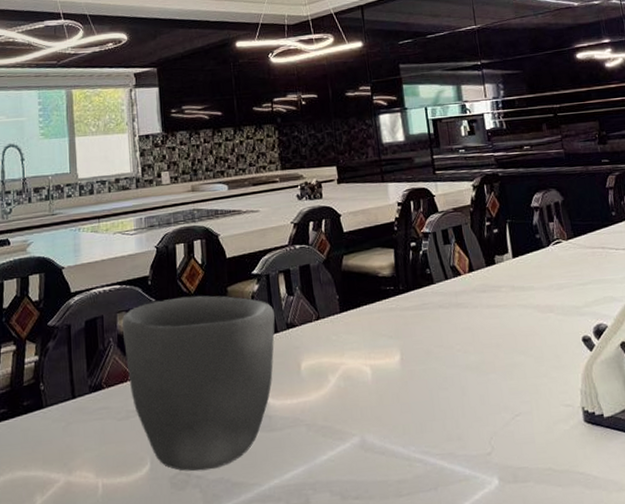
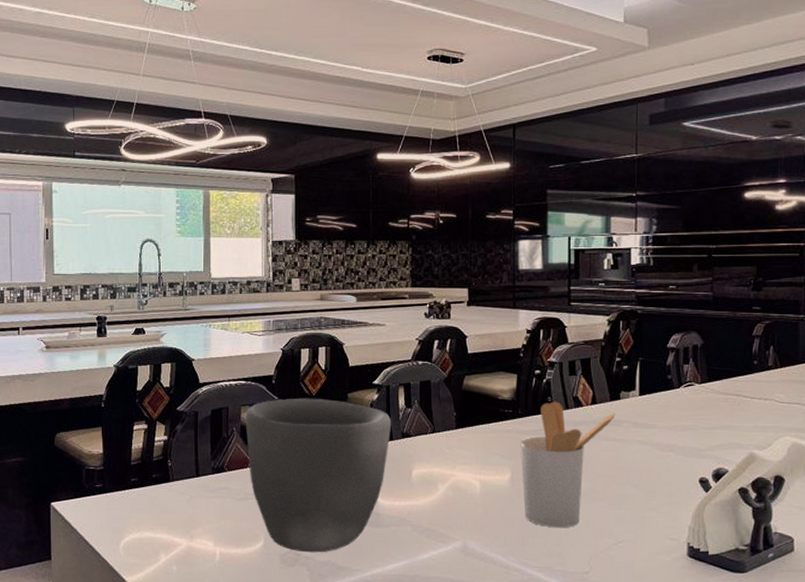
utensil holder: none [405,273,493,409] -> present [520,401,615,528]

